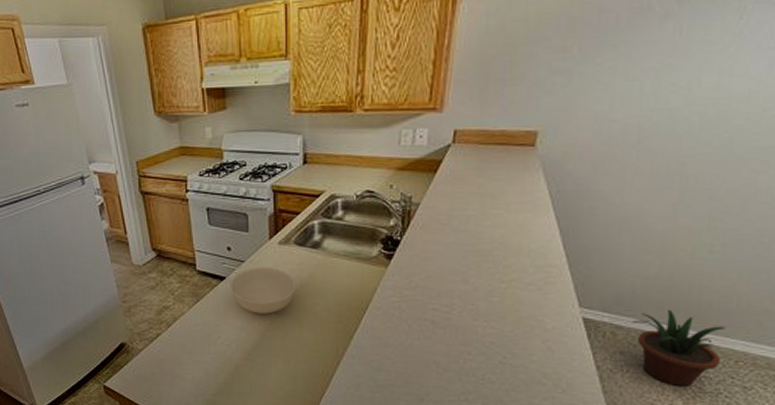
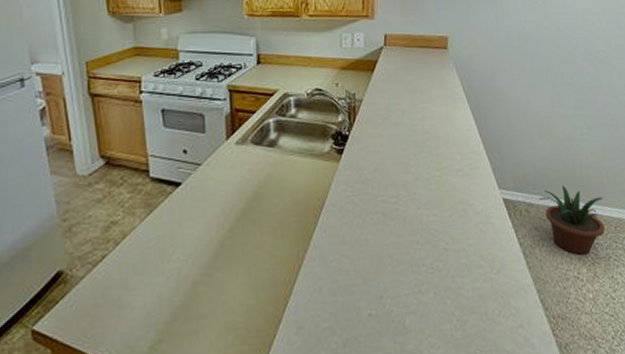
bowl: present [230,266,296,314] -> none [186,168,255,221]

